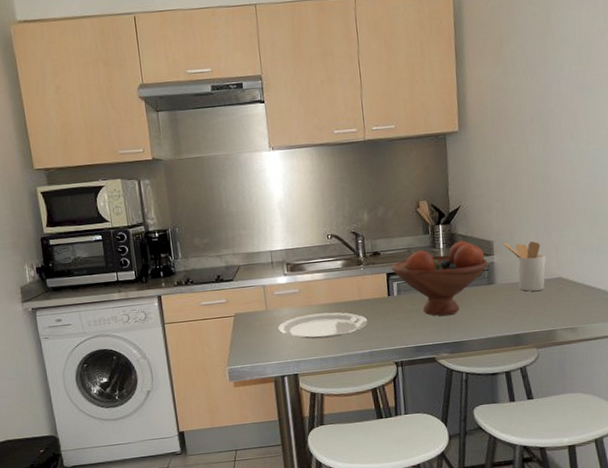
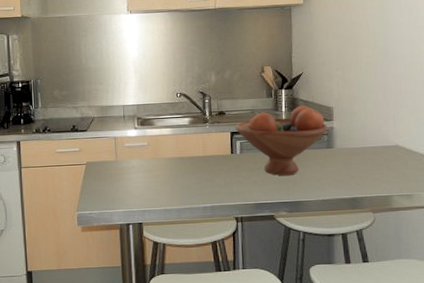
plate: present [278,312,368,339] -> none [127,166,211,191]
utensil holder: present [503,241,546,292] -> none [342,109,384,157]

